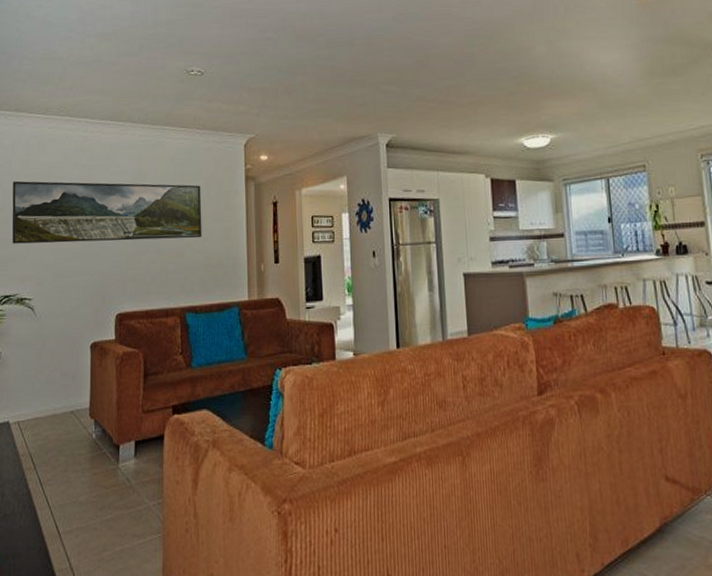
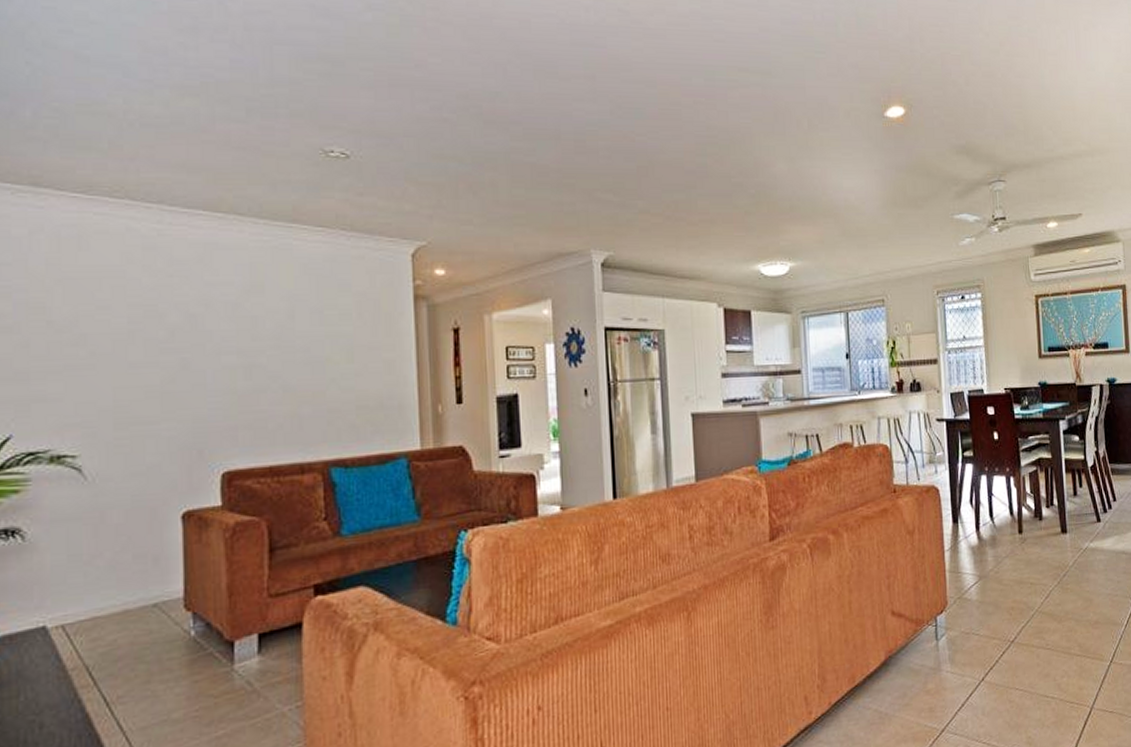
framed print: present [12,181,202,244] -> none [33,288,352,379]

